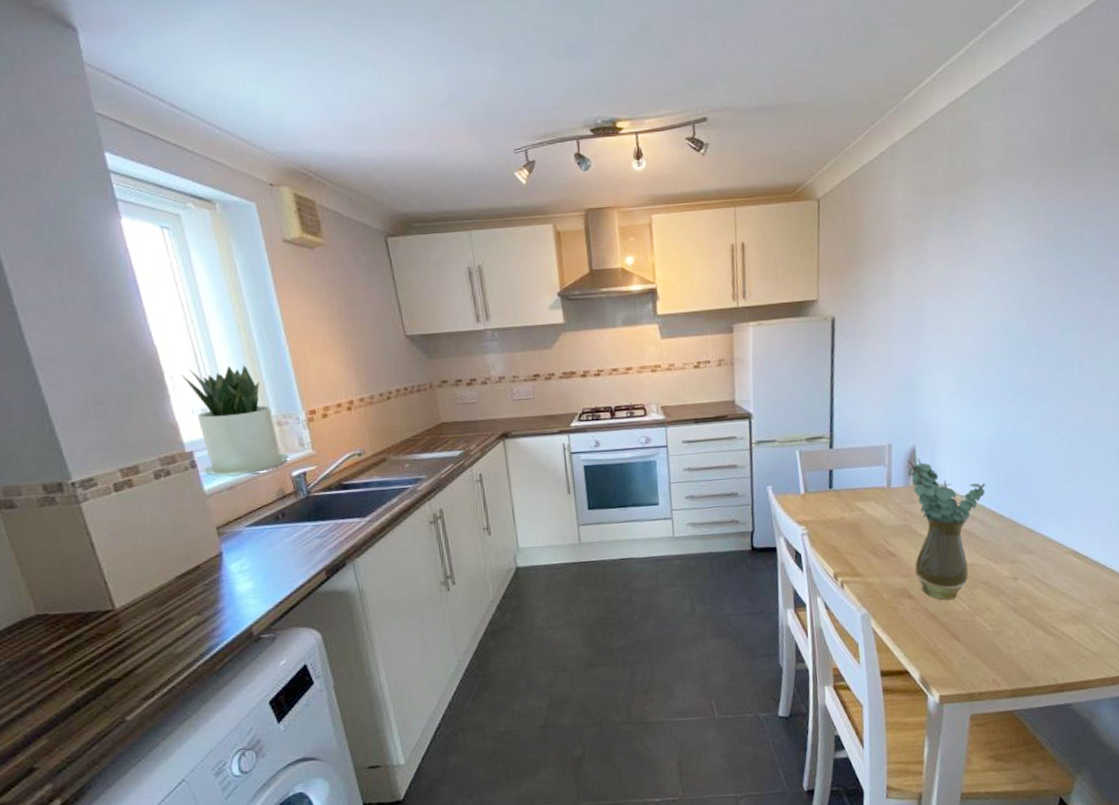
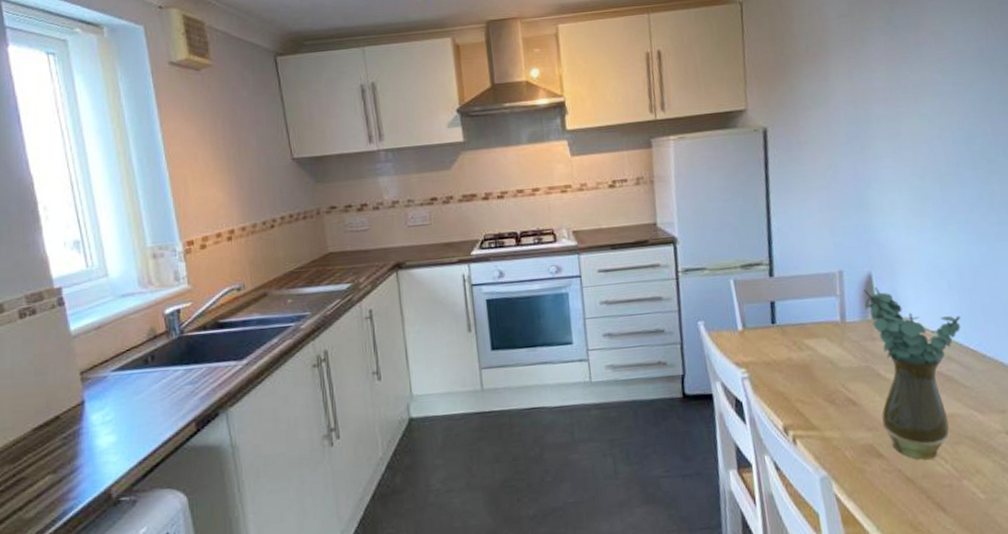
planter: present [180,364,290,478] -> none [54,193,163,316]

